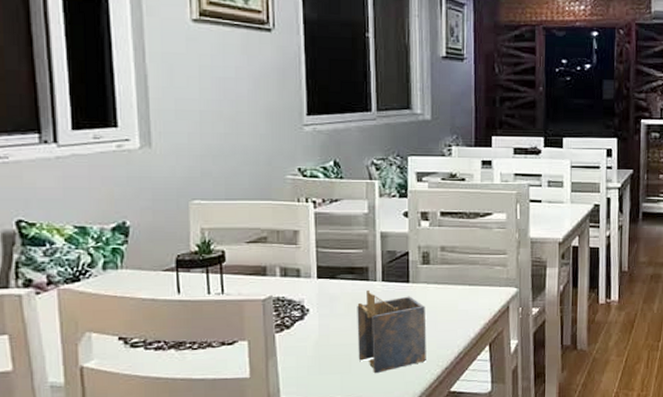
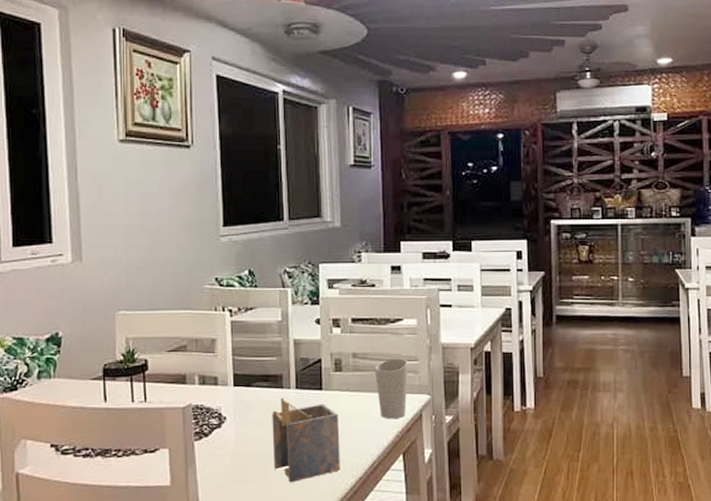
cup: none [462,252,496,311] -> present [374,358,408,419]

